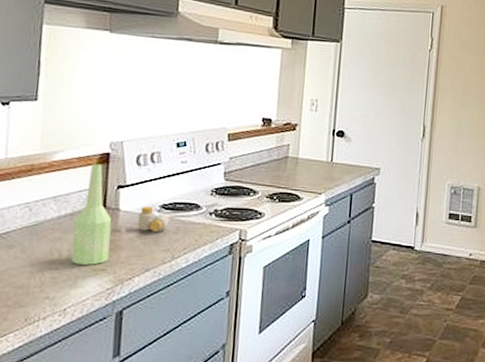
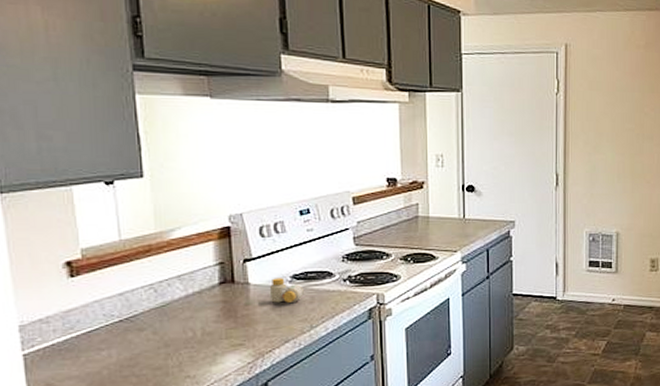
bottle: present [71,163,112,265] -> none [204,238,246,342]

